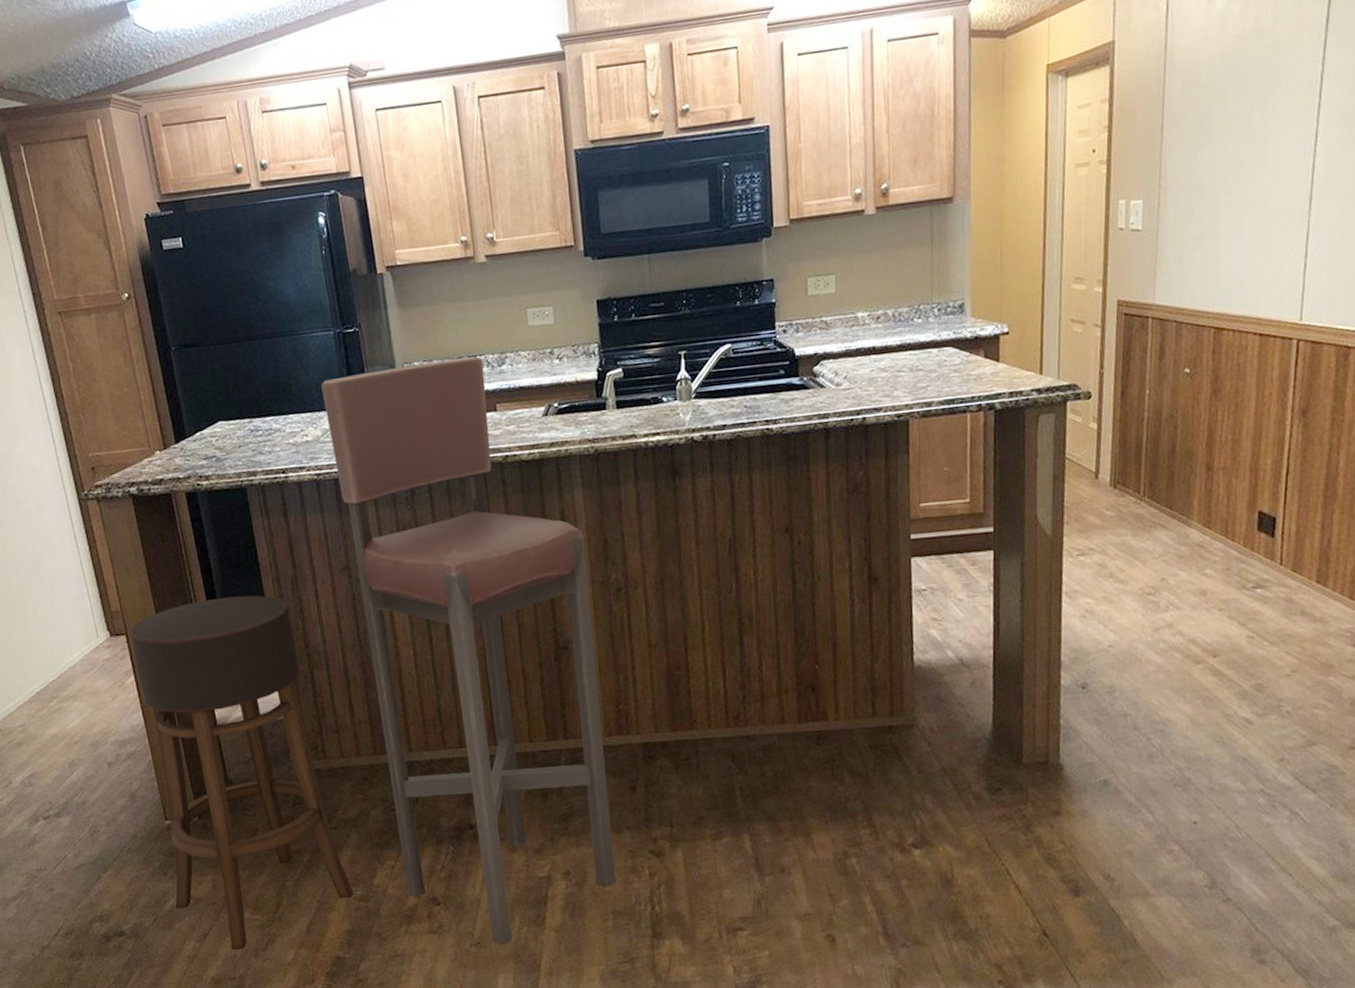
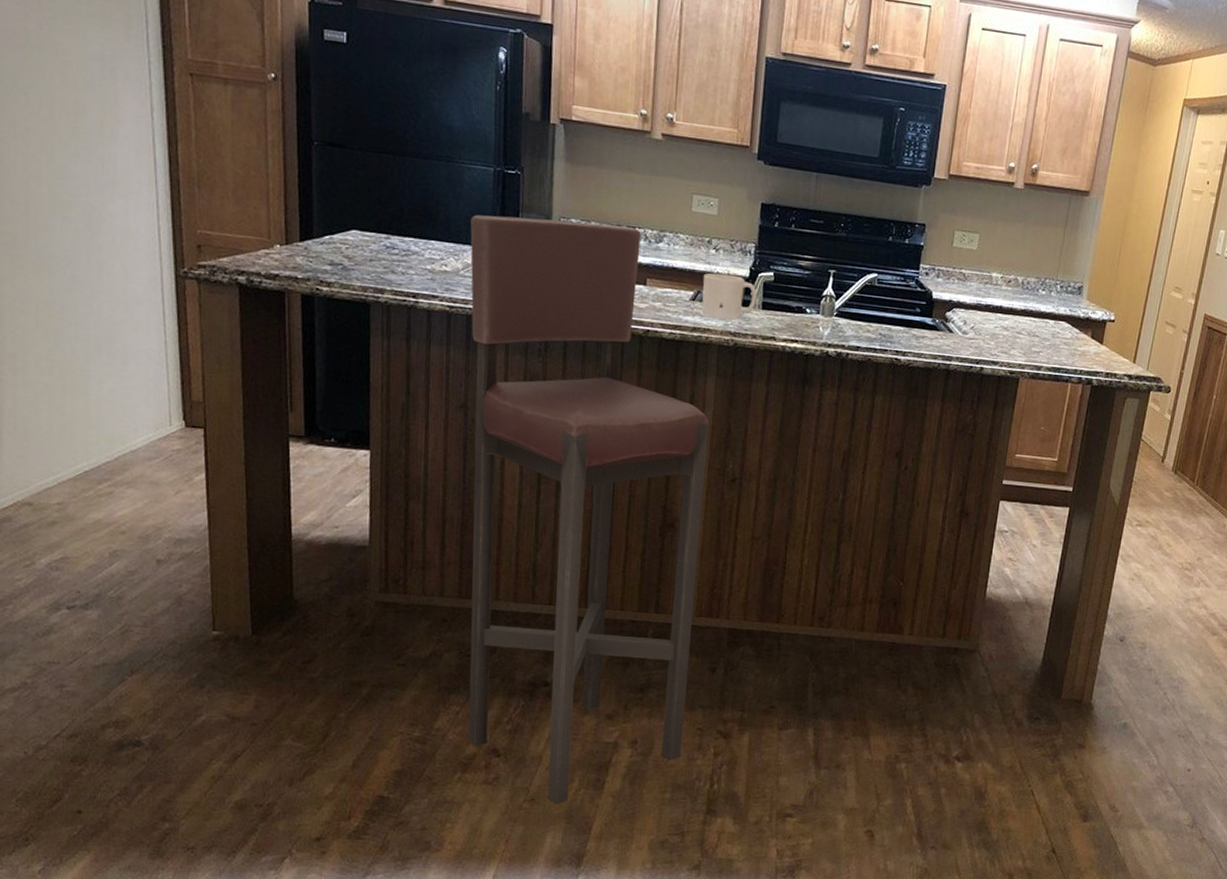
bar stool: present [129,595,353,950] -> none [208,409,410,776]
mug: none [551,380,610,431] -> present [702,273,757,321]

